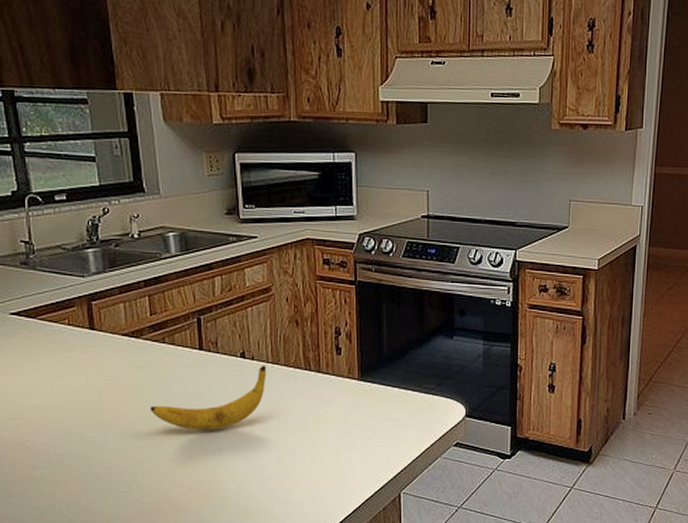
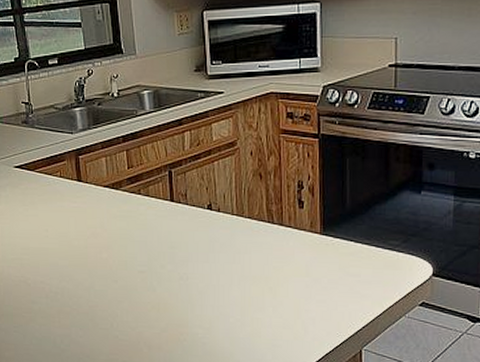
banana: present [149,365,267,431] -> none [127,217,232,278]

